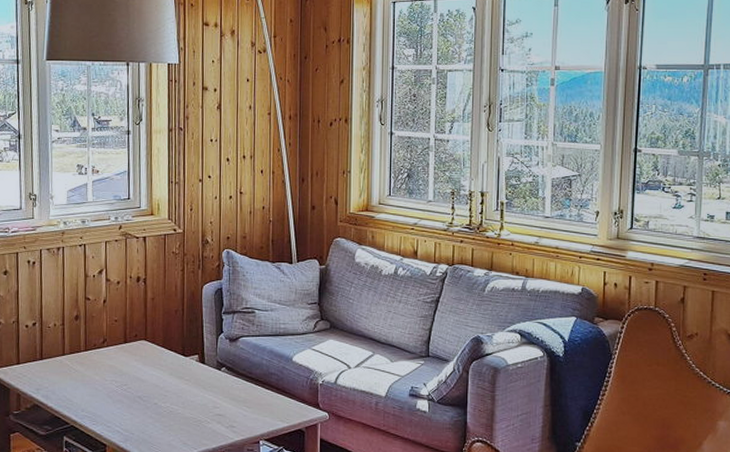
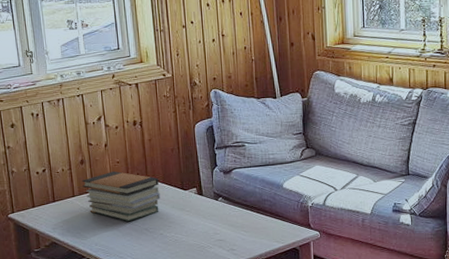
book stack: none [74,329,159,387] -> present [81,171,161,221]

